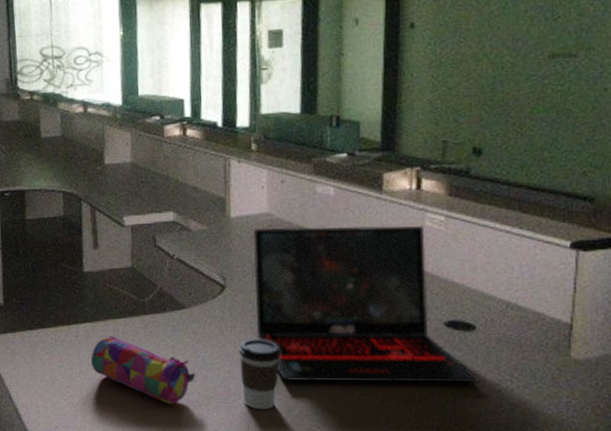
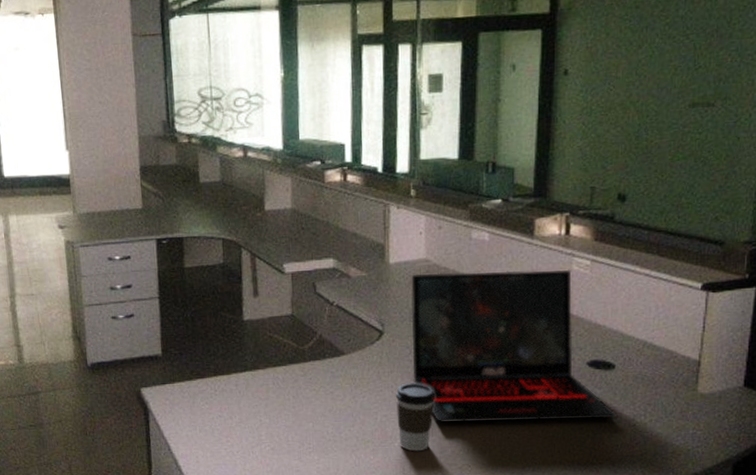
pencil case: present [91,336,195,404] -> none [251,384,353,449]

